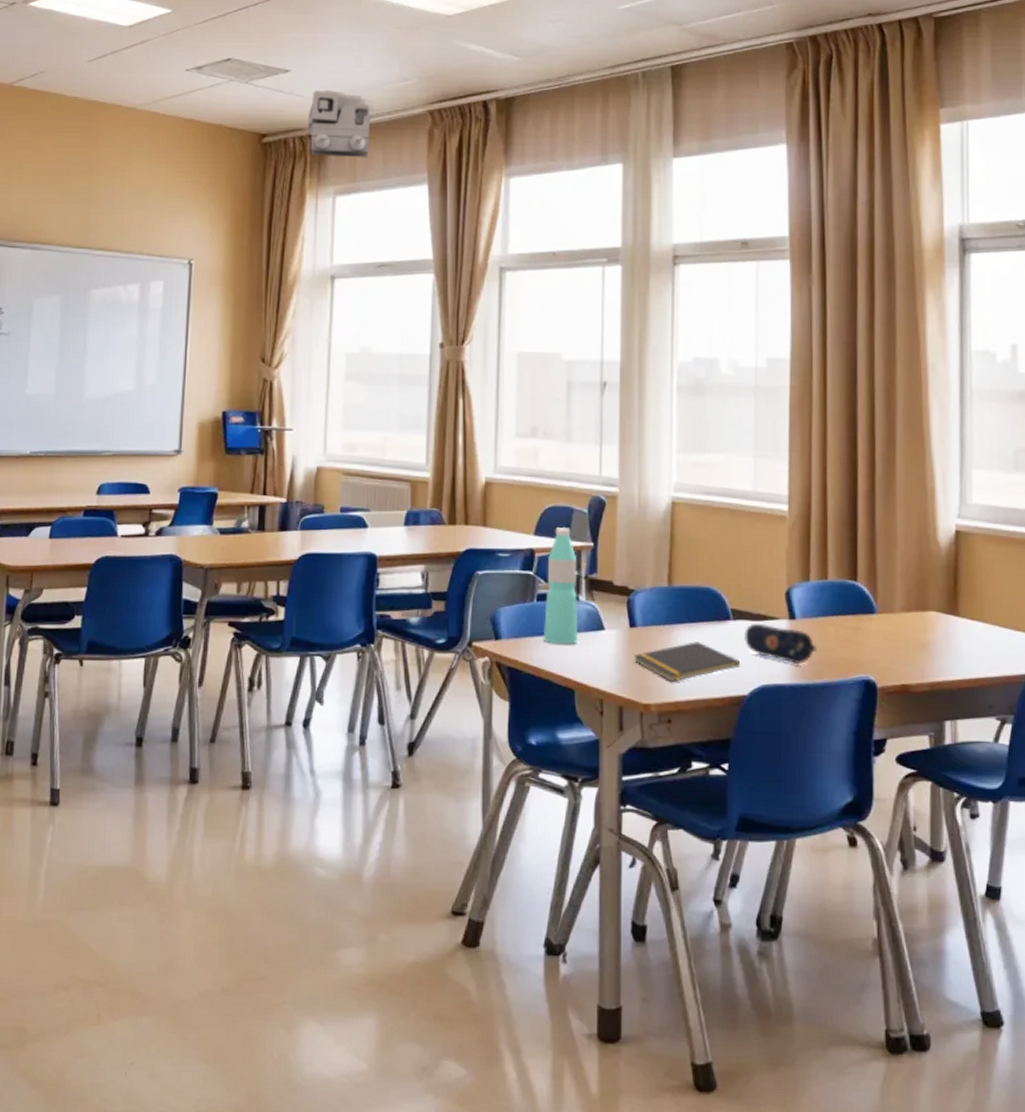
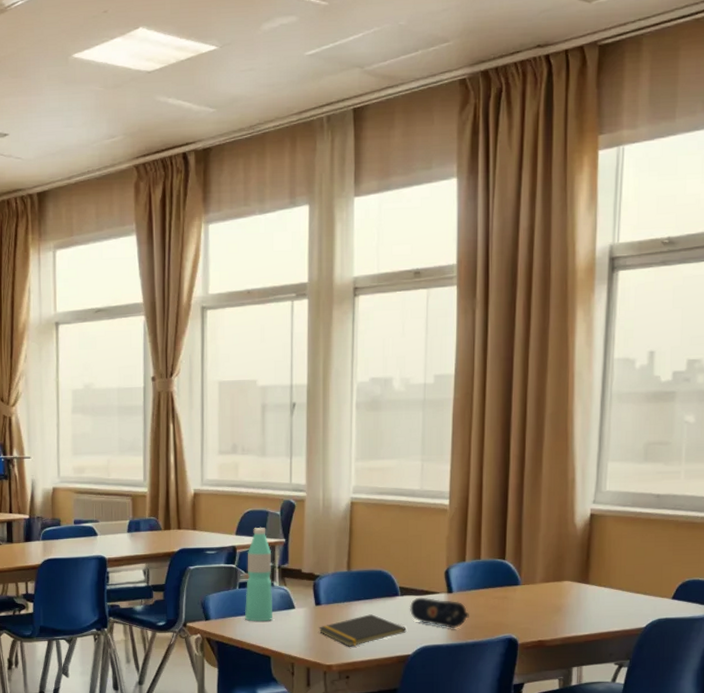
total station: present [307,90,375,158] -> none [26,151,86,214]

